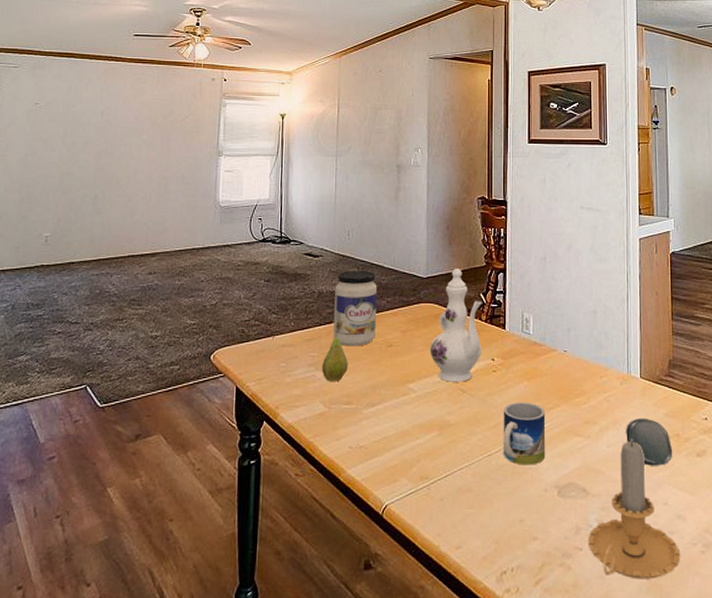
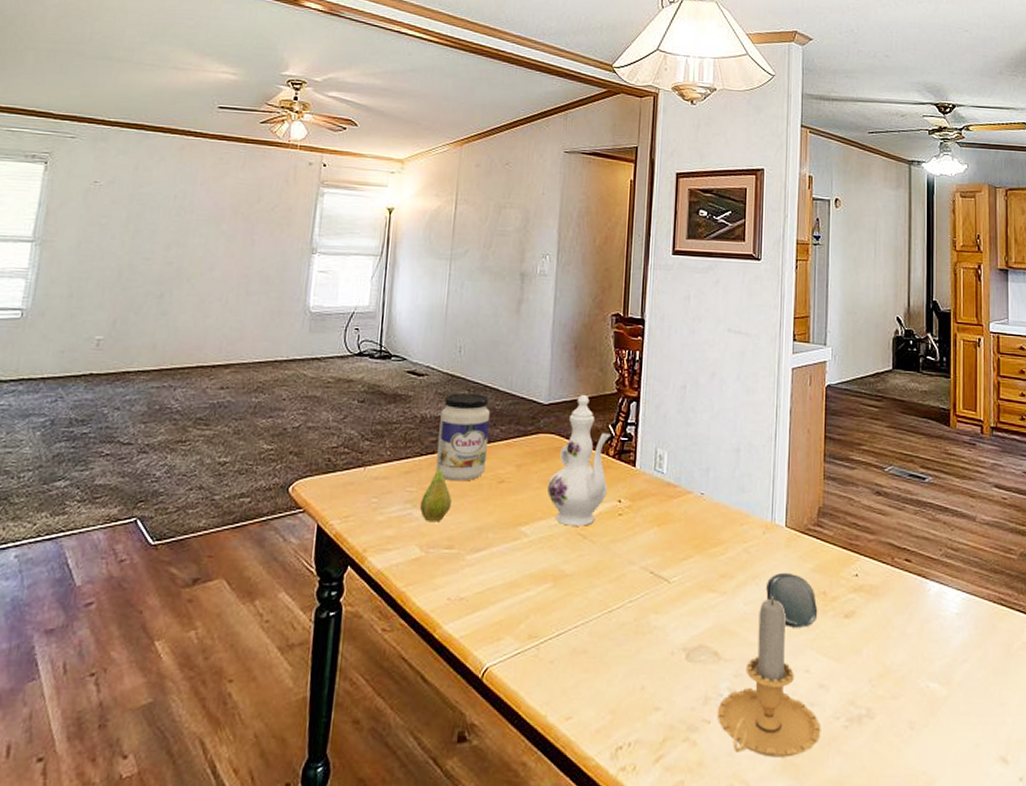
mug: present [503,402,546,465] -> none [625,551,677,624]

